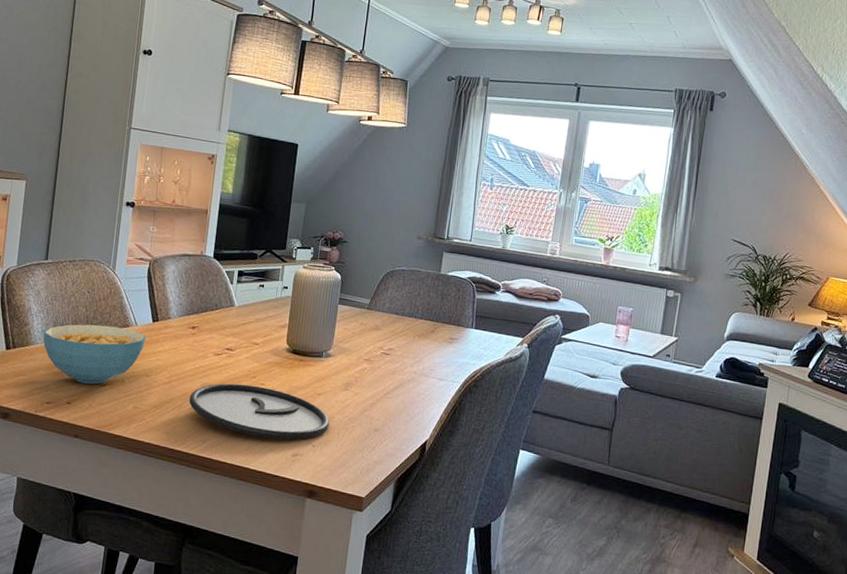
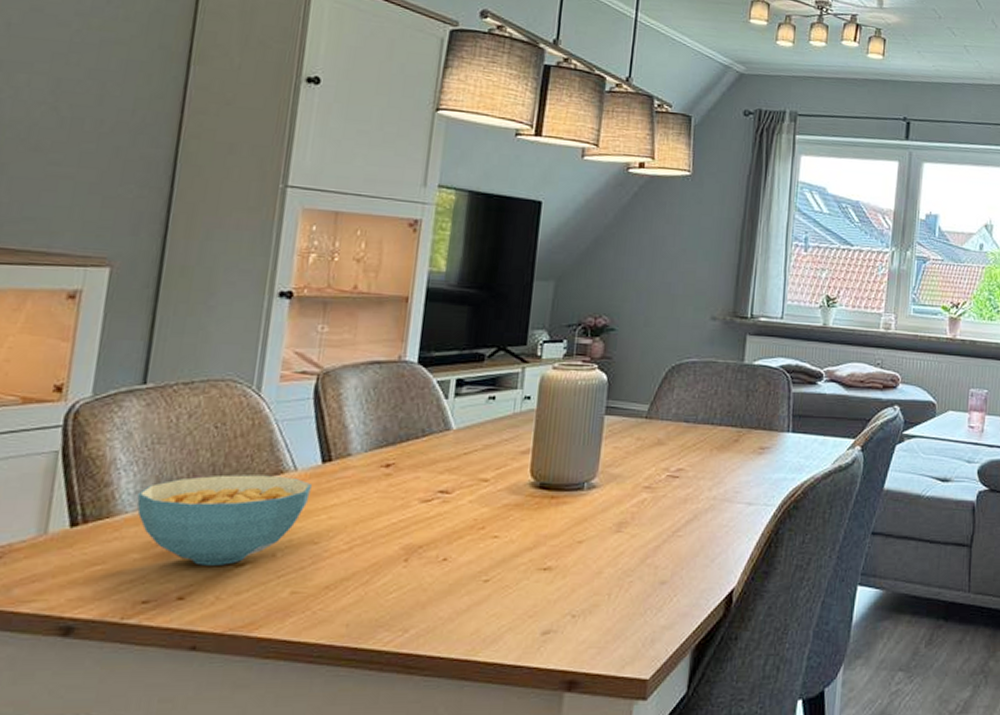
plate: present [189,383,330,440] -> none [381,539,596,614]

